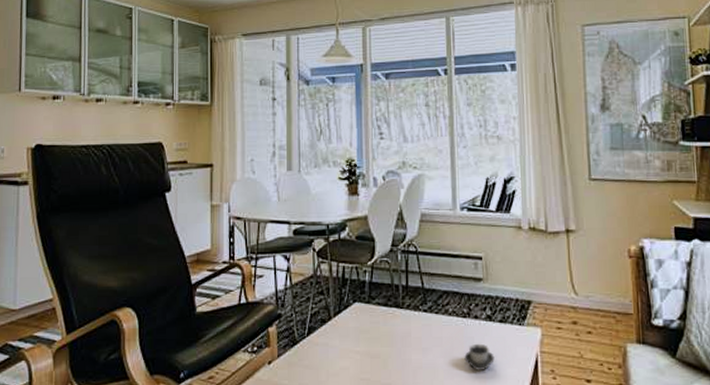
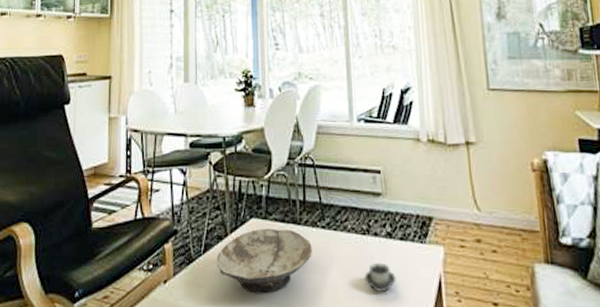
bowl: none [320,312,414,374] -> present [216,228,312,294]

